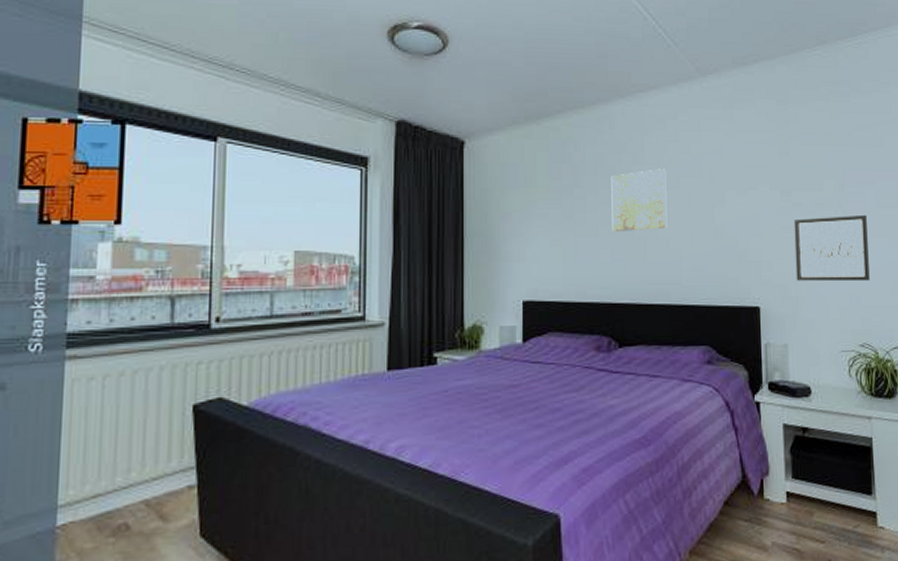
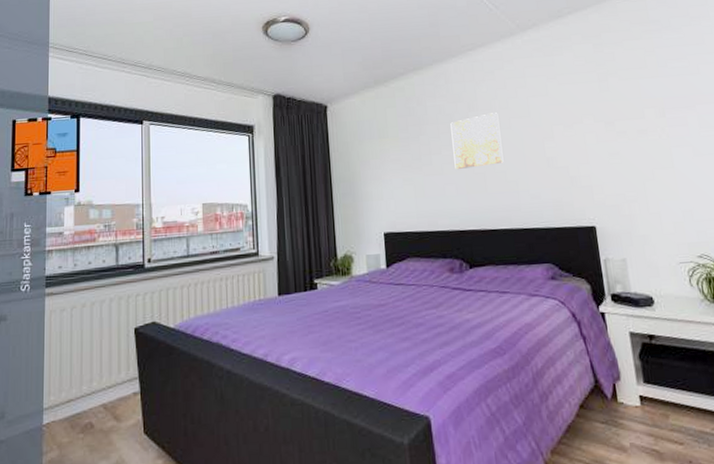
wall art: present [794,214,870,282] -> none [620,136,701,201]

